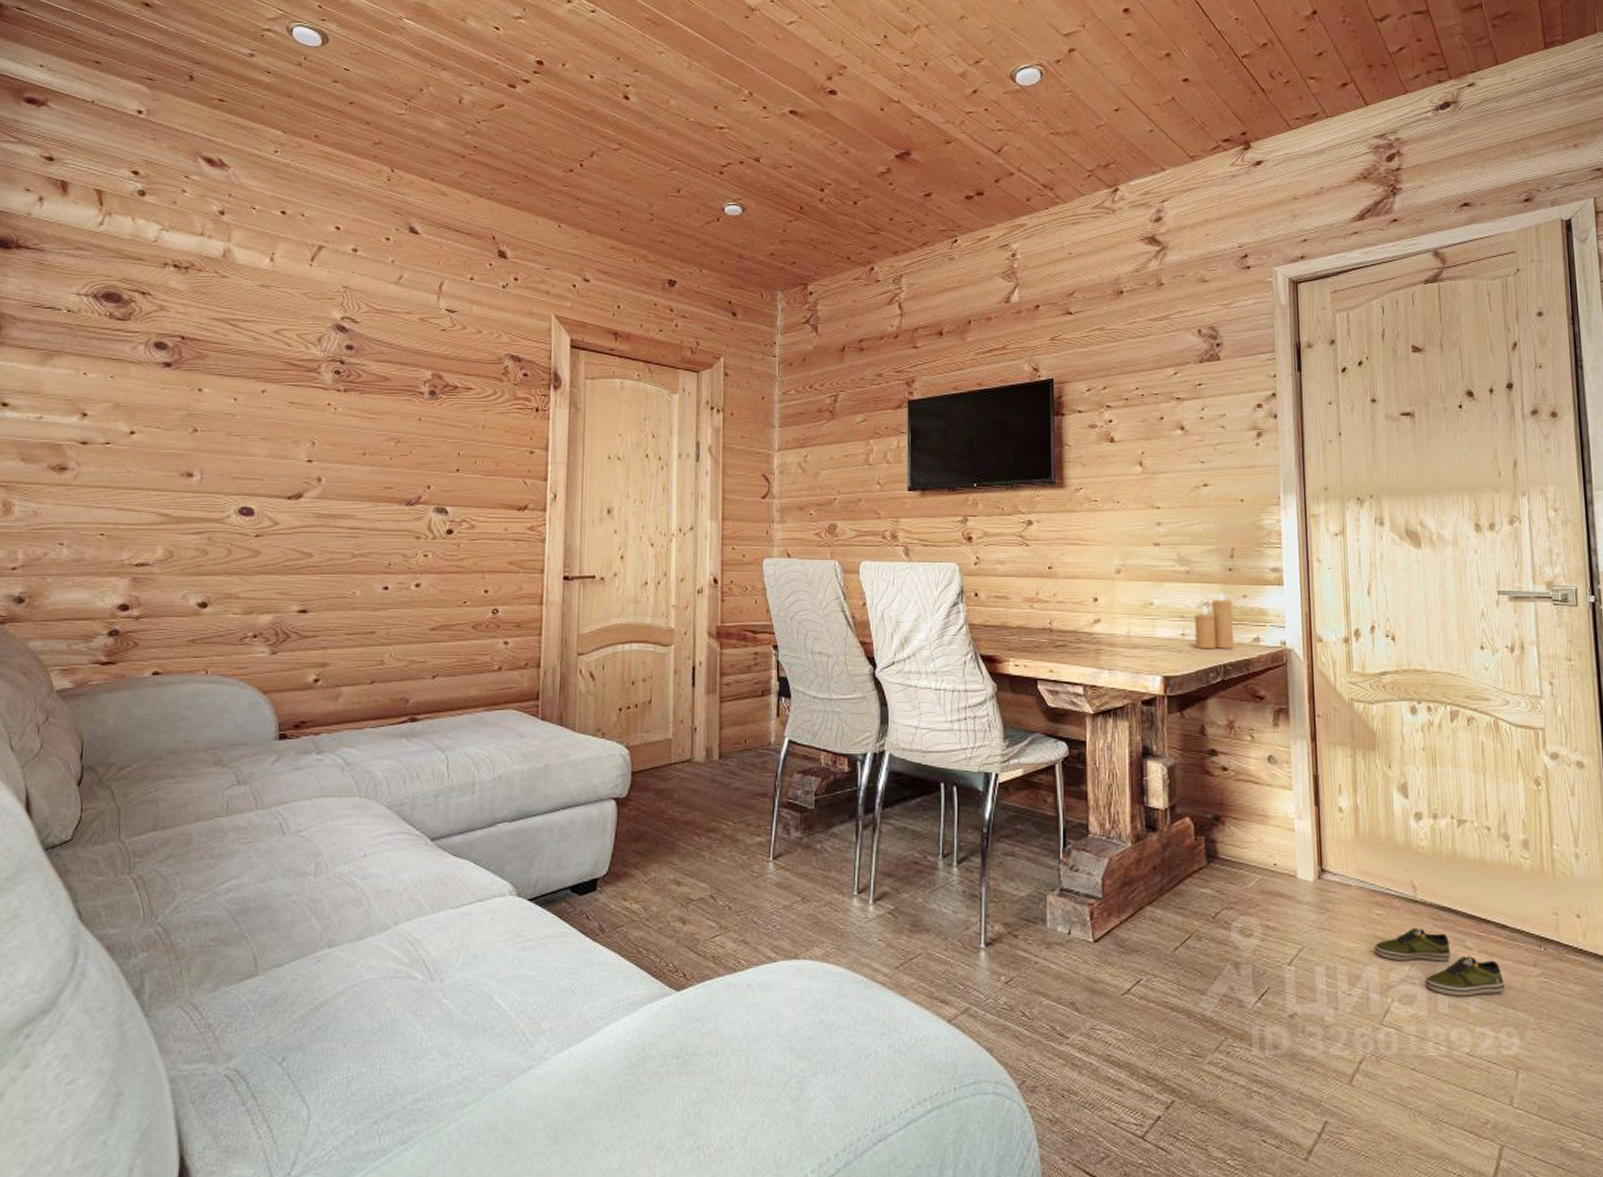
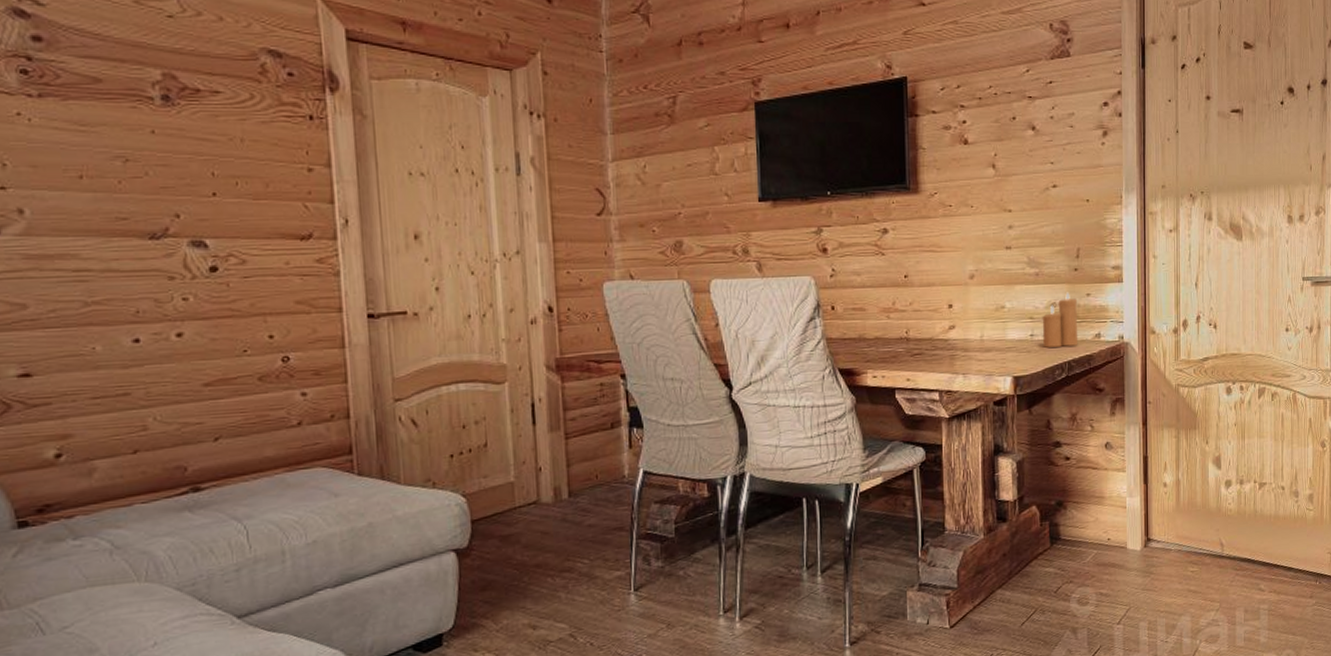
shoe: present [1374,927,1505,997] -> none [1188,578,1287,631]

